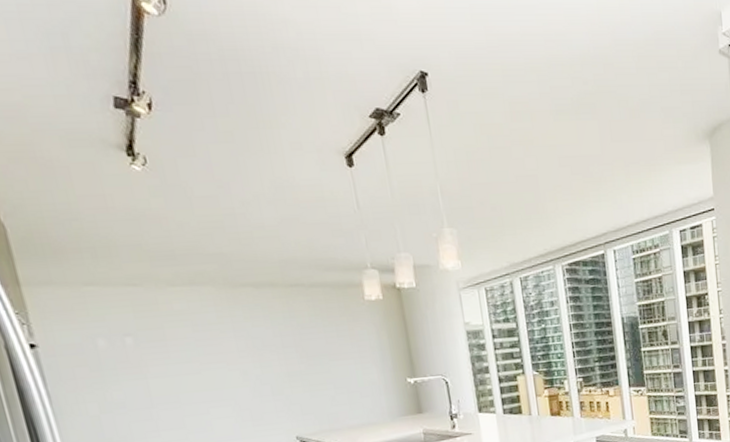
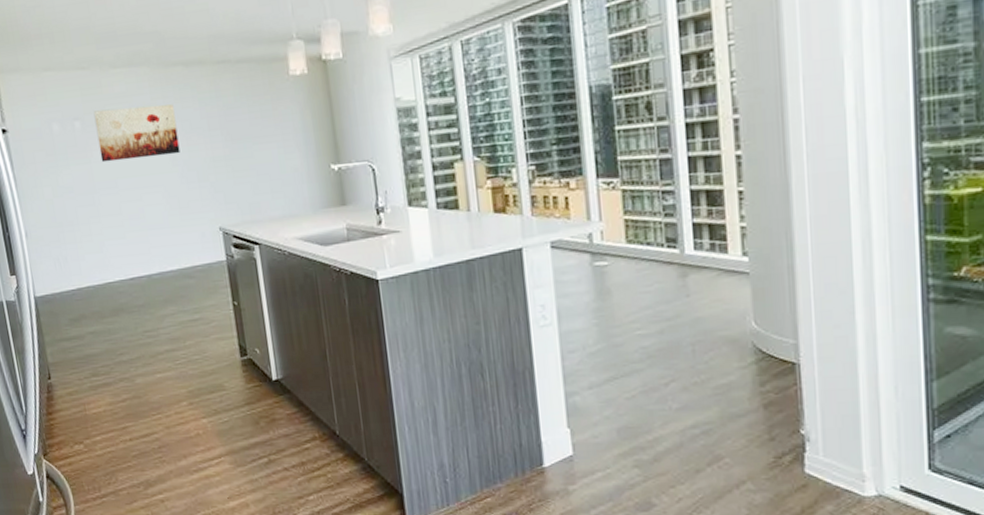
wall art: none [148,323,252,378] -> present [93,104,180,163]

